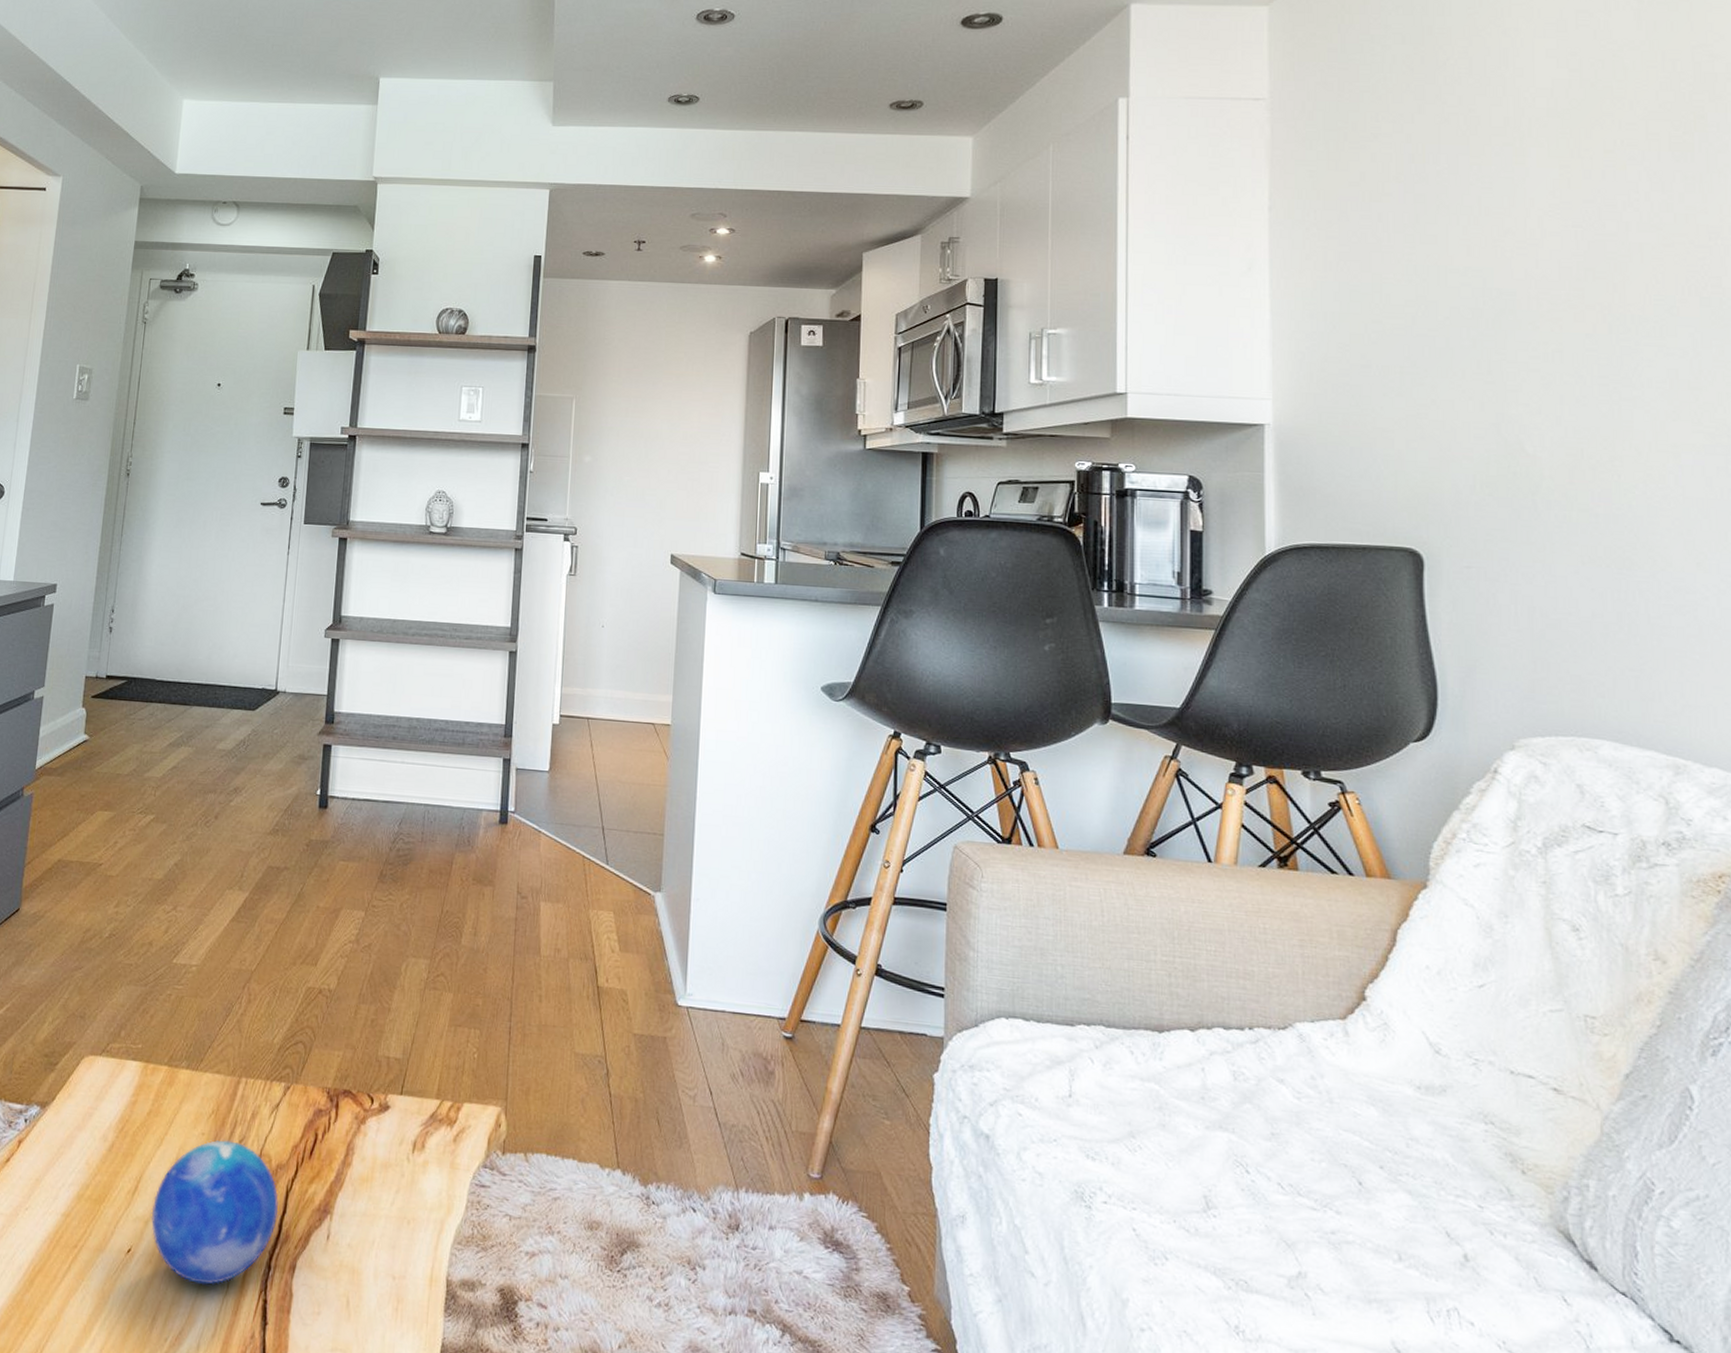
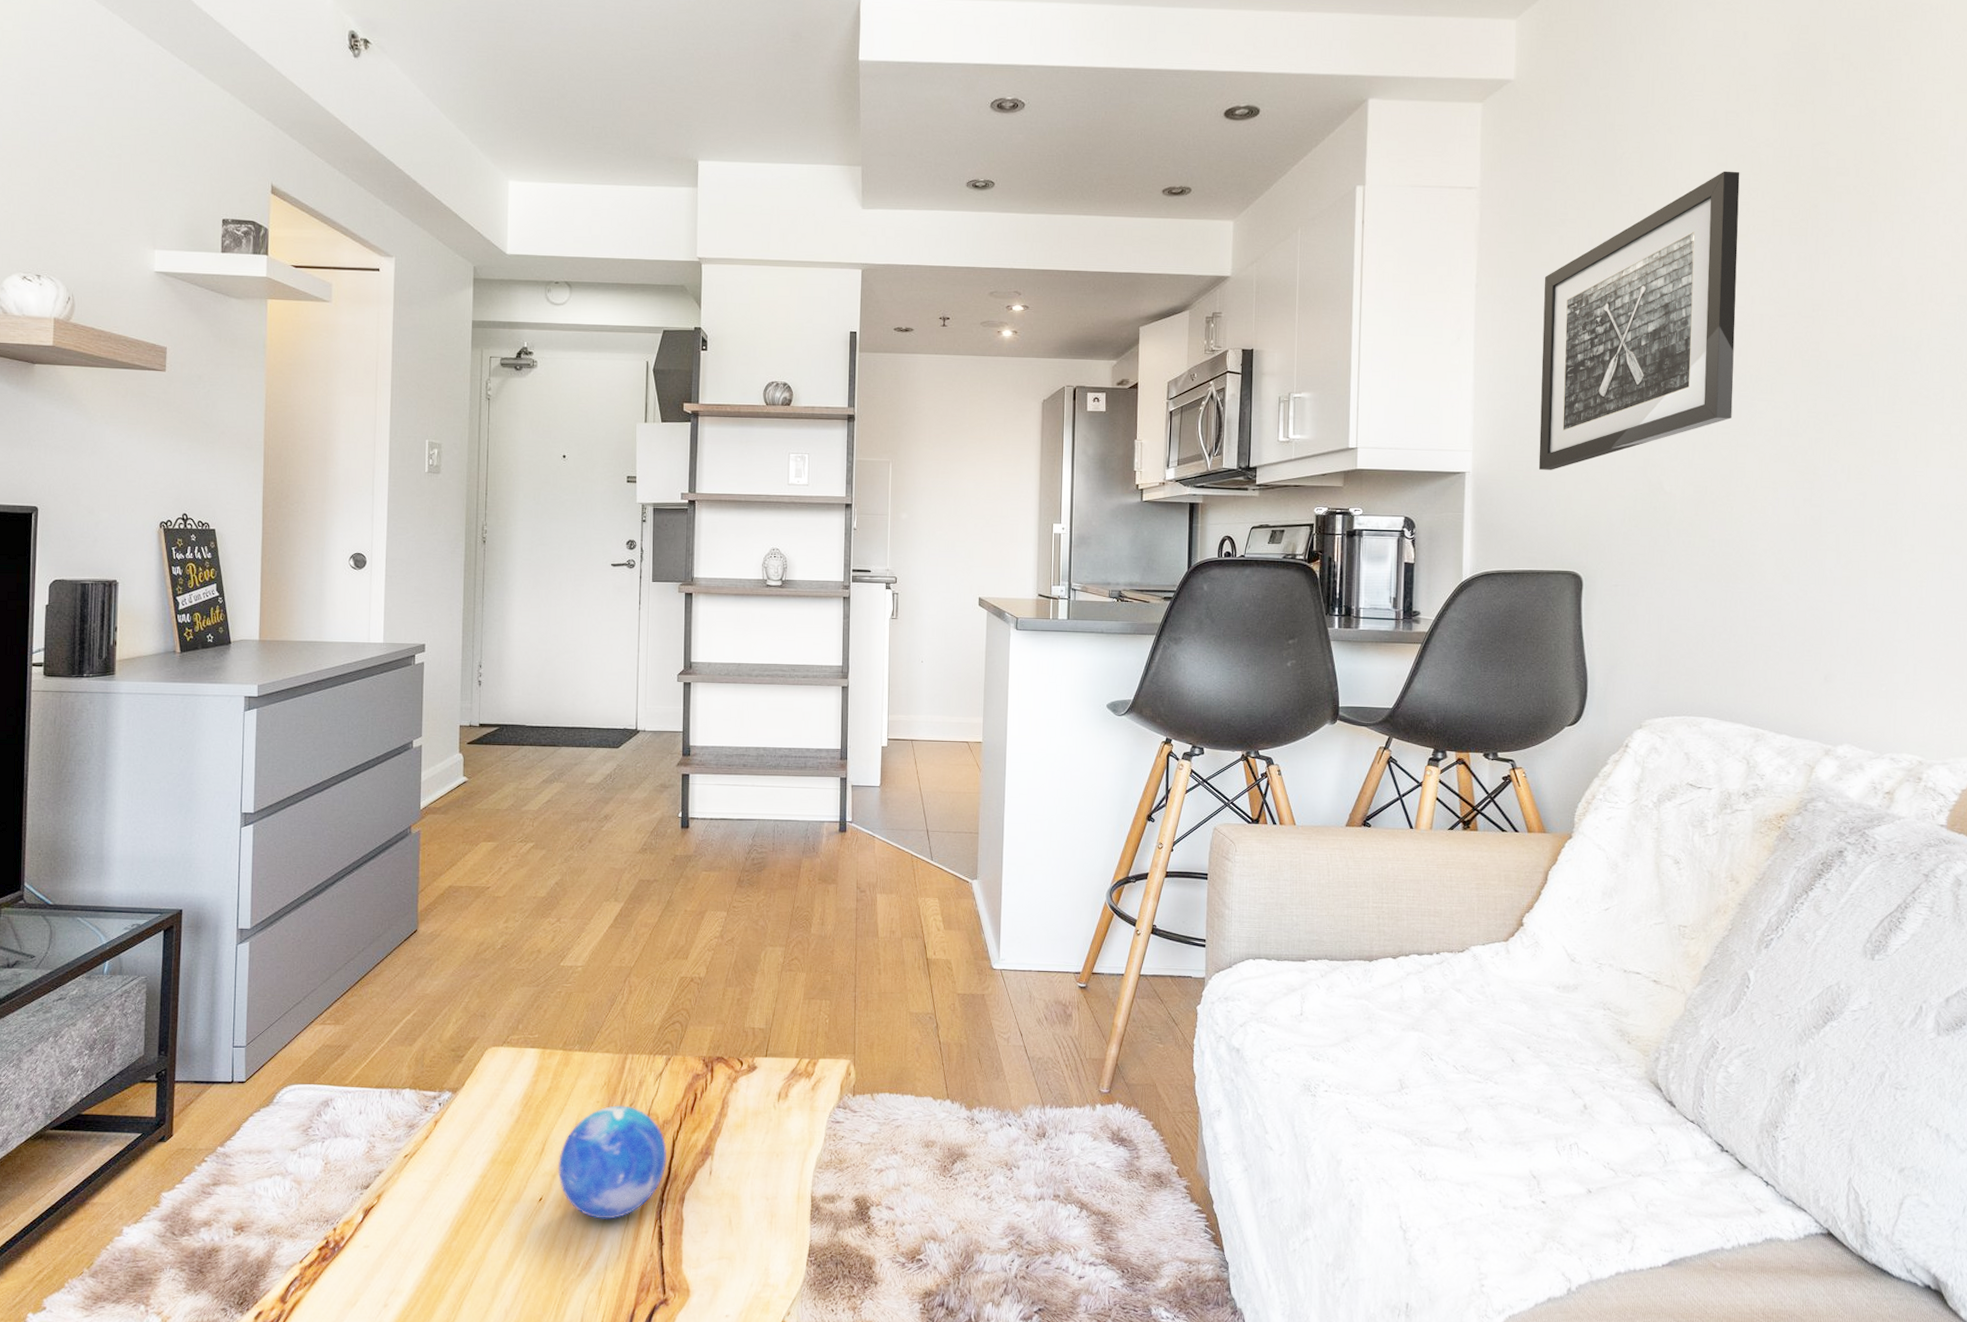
wall art: none [1354,77,1610,425] -> present [1538,171,1740,470]

